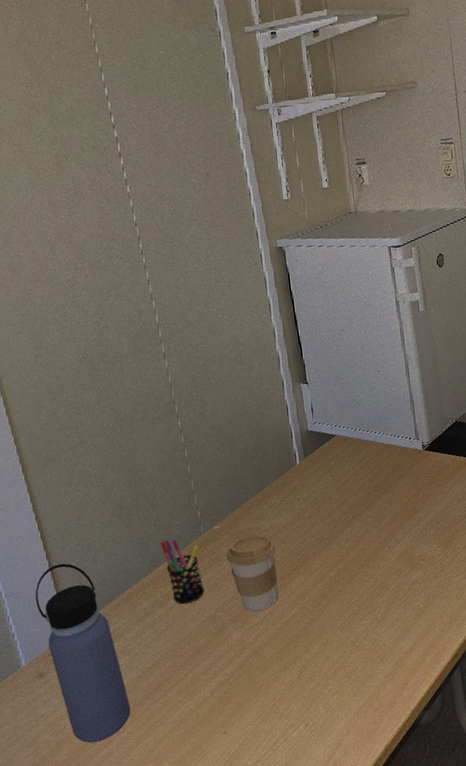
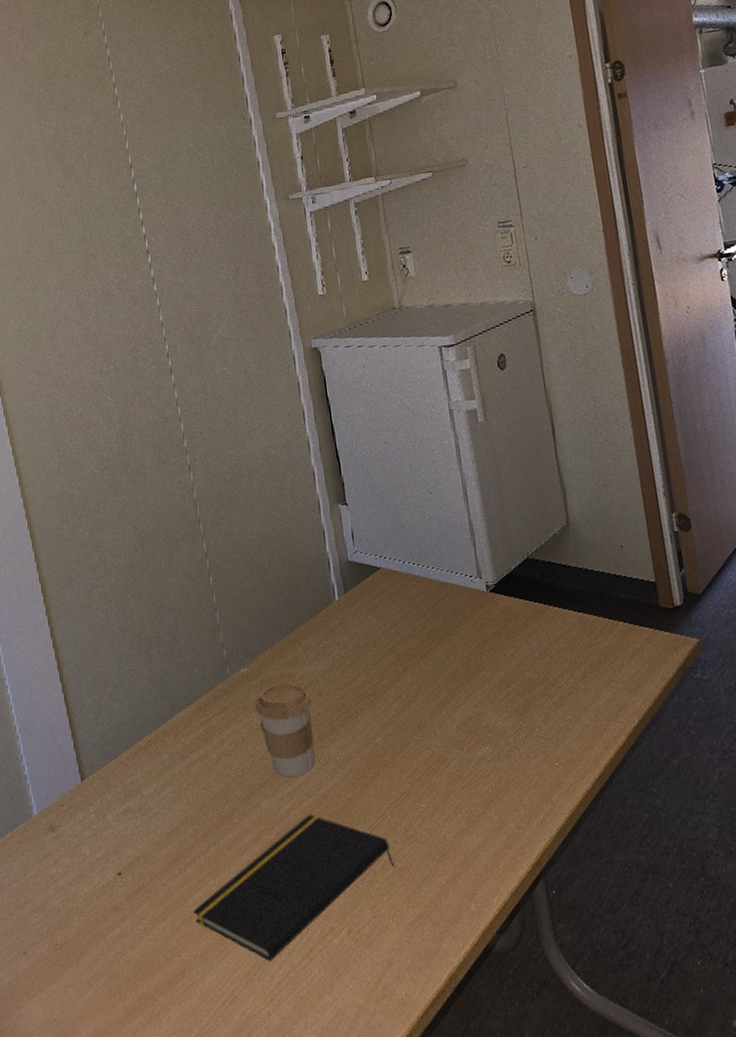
water bottle: present [35,563,131,743] -> none [49,699,147,917]
pen holder: present [160,539,205,604] -> none [182,680,231,760]
notepad: none [173,638,344,757] -> present [193,814,395,961]

